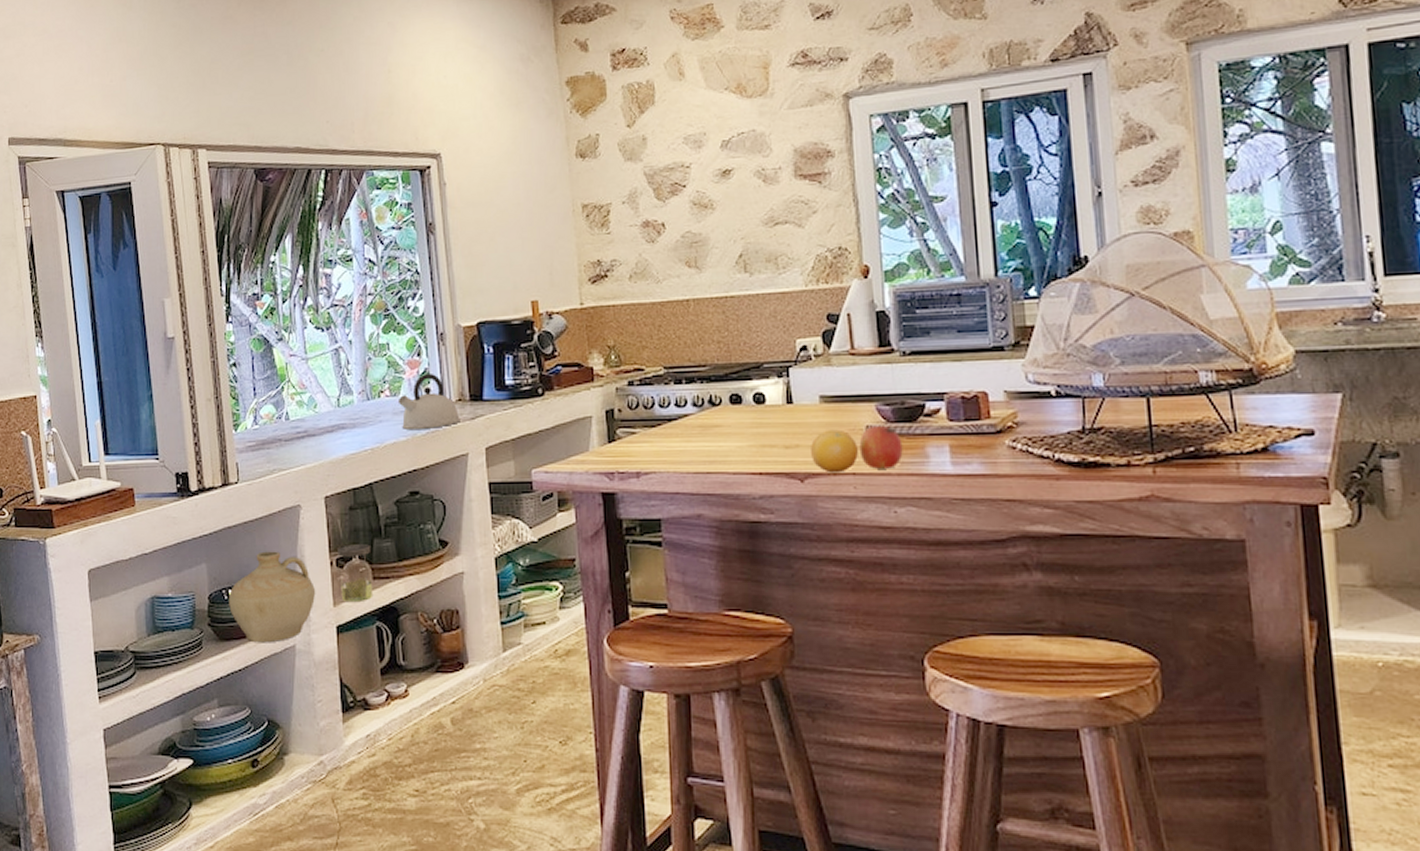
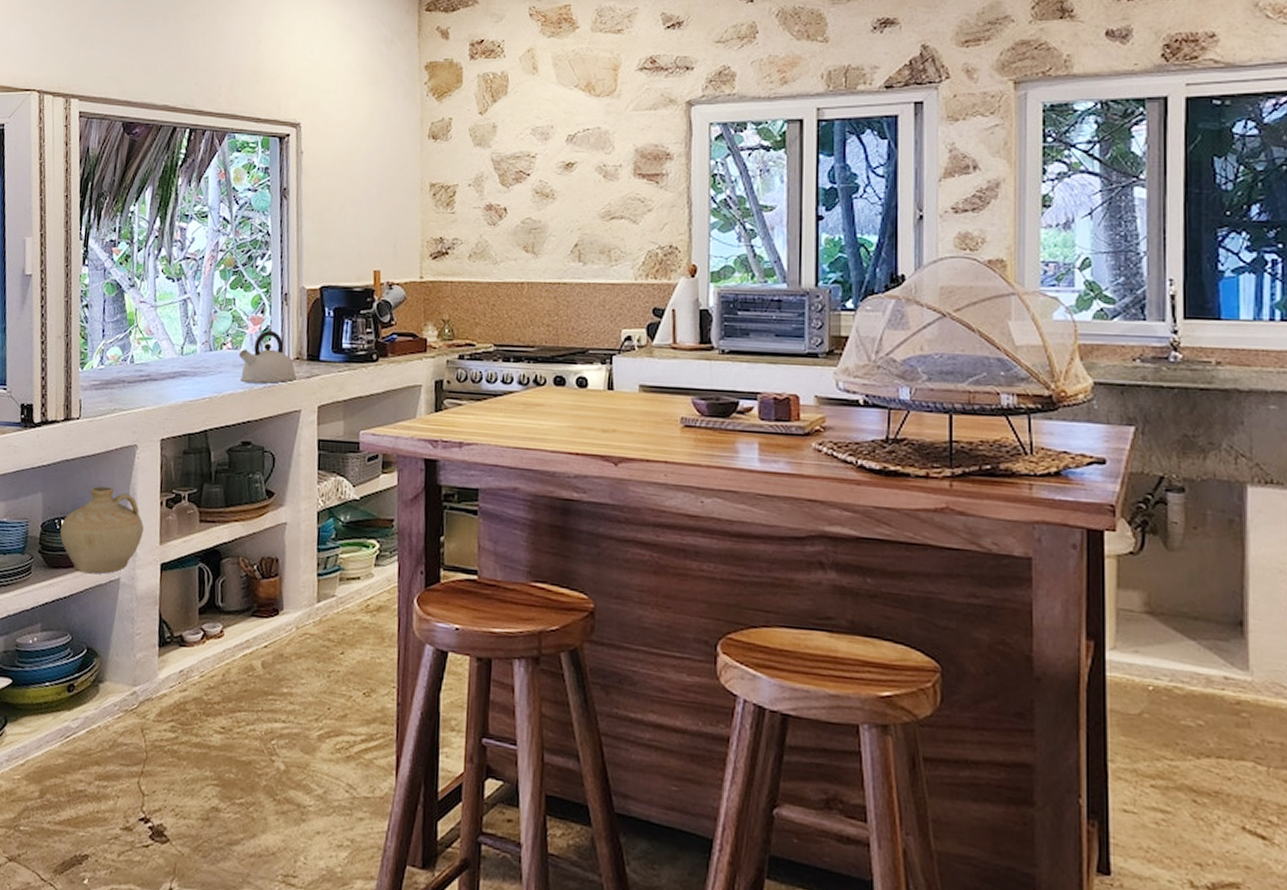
jar: present [338,544,374,603] -> none [168,487,201,543]
fruit: present [811,429,858,473] -> none [627,418,671,460]
fruit: present [859,426,903,469] -> none [673,419,714,460]

